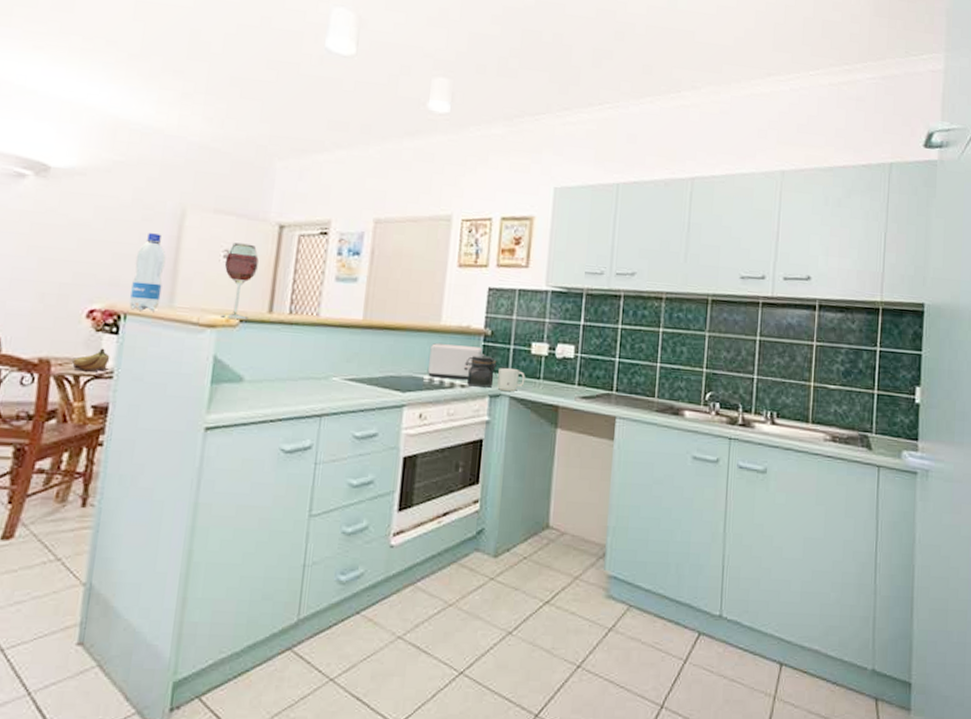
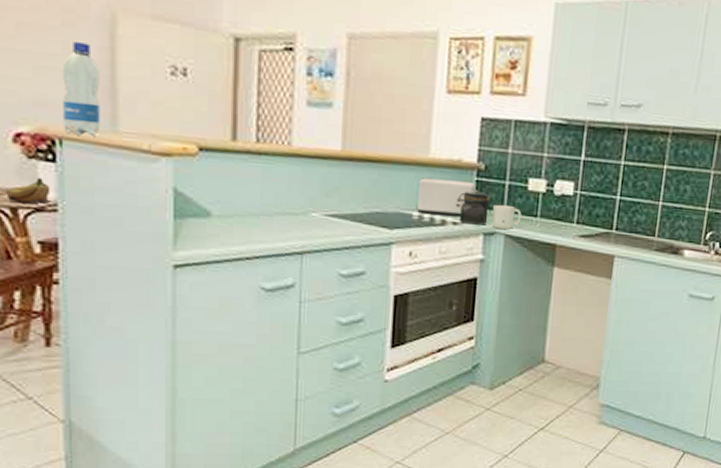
wineglass: present [221,242,259,320] -> none [173,57,213,148]

